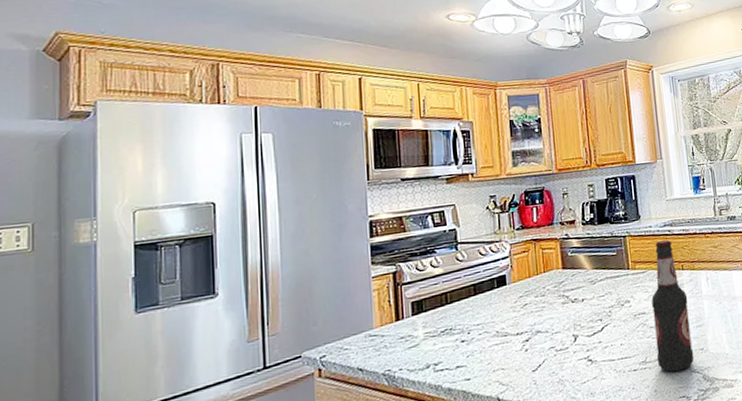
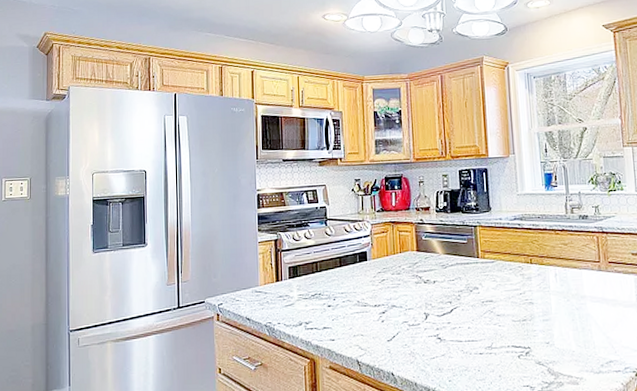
bottle: present [651,240,694,372] -> none [499,233,540,361]

